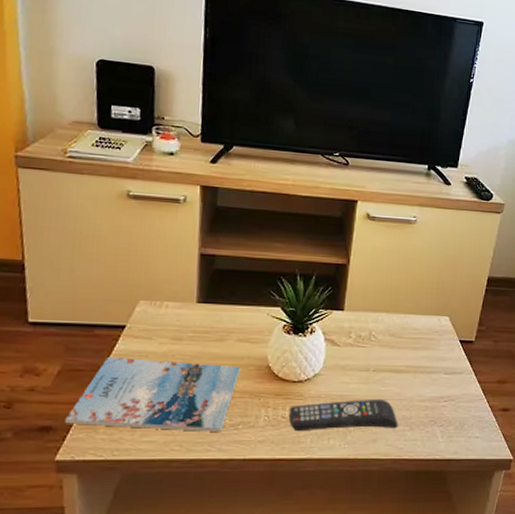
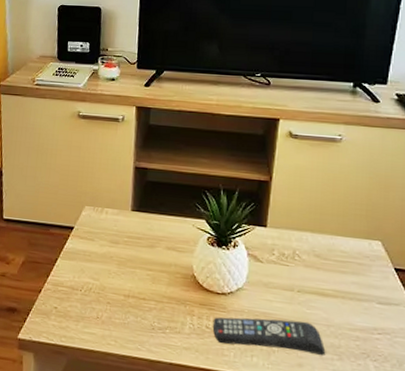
magazine: present [64,357,241,433] -> none [26,253,169,334]

